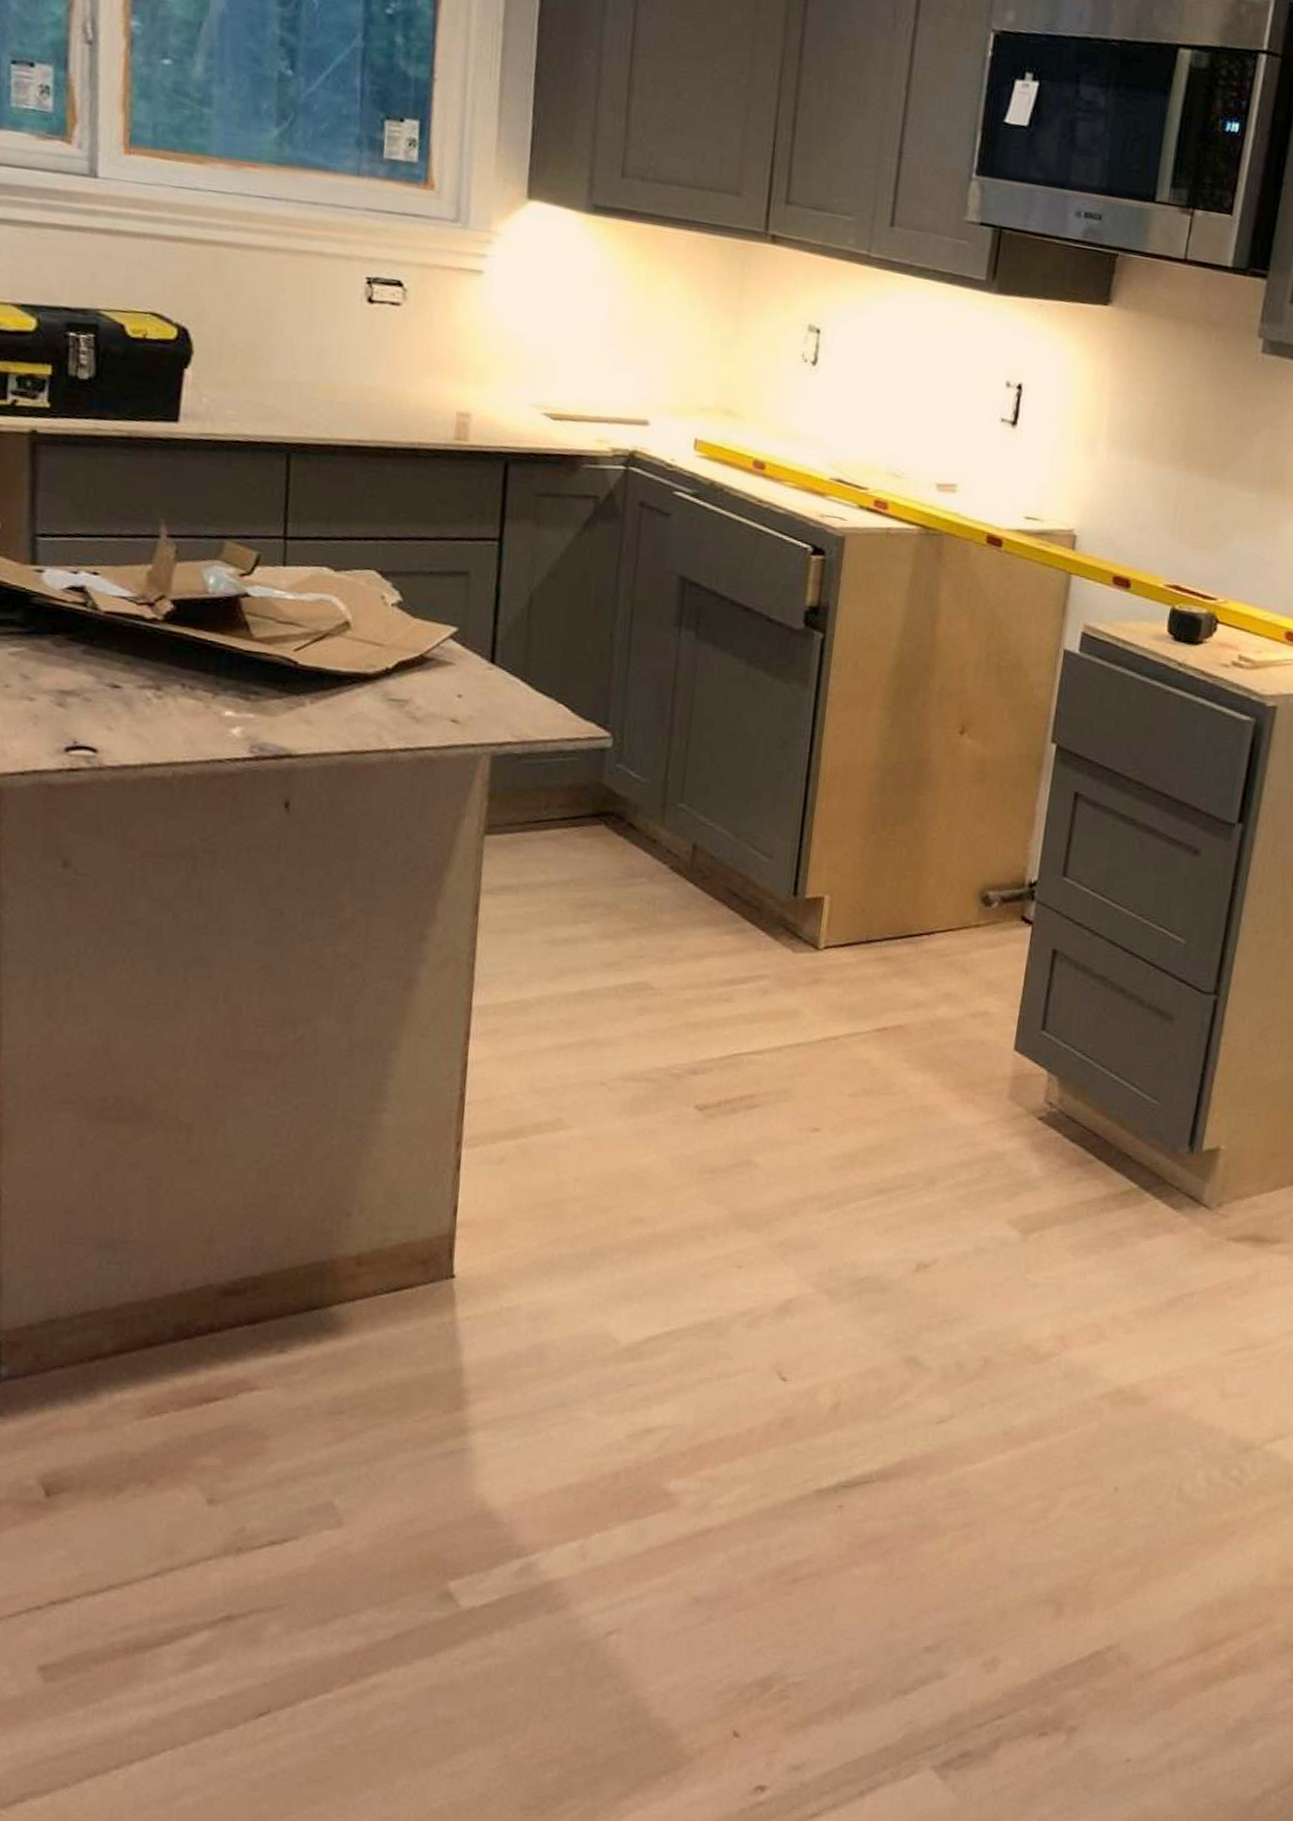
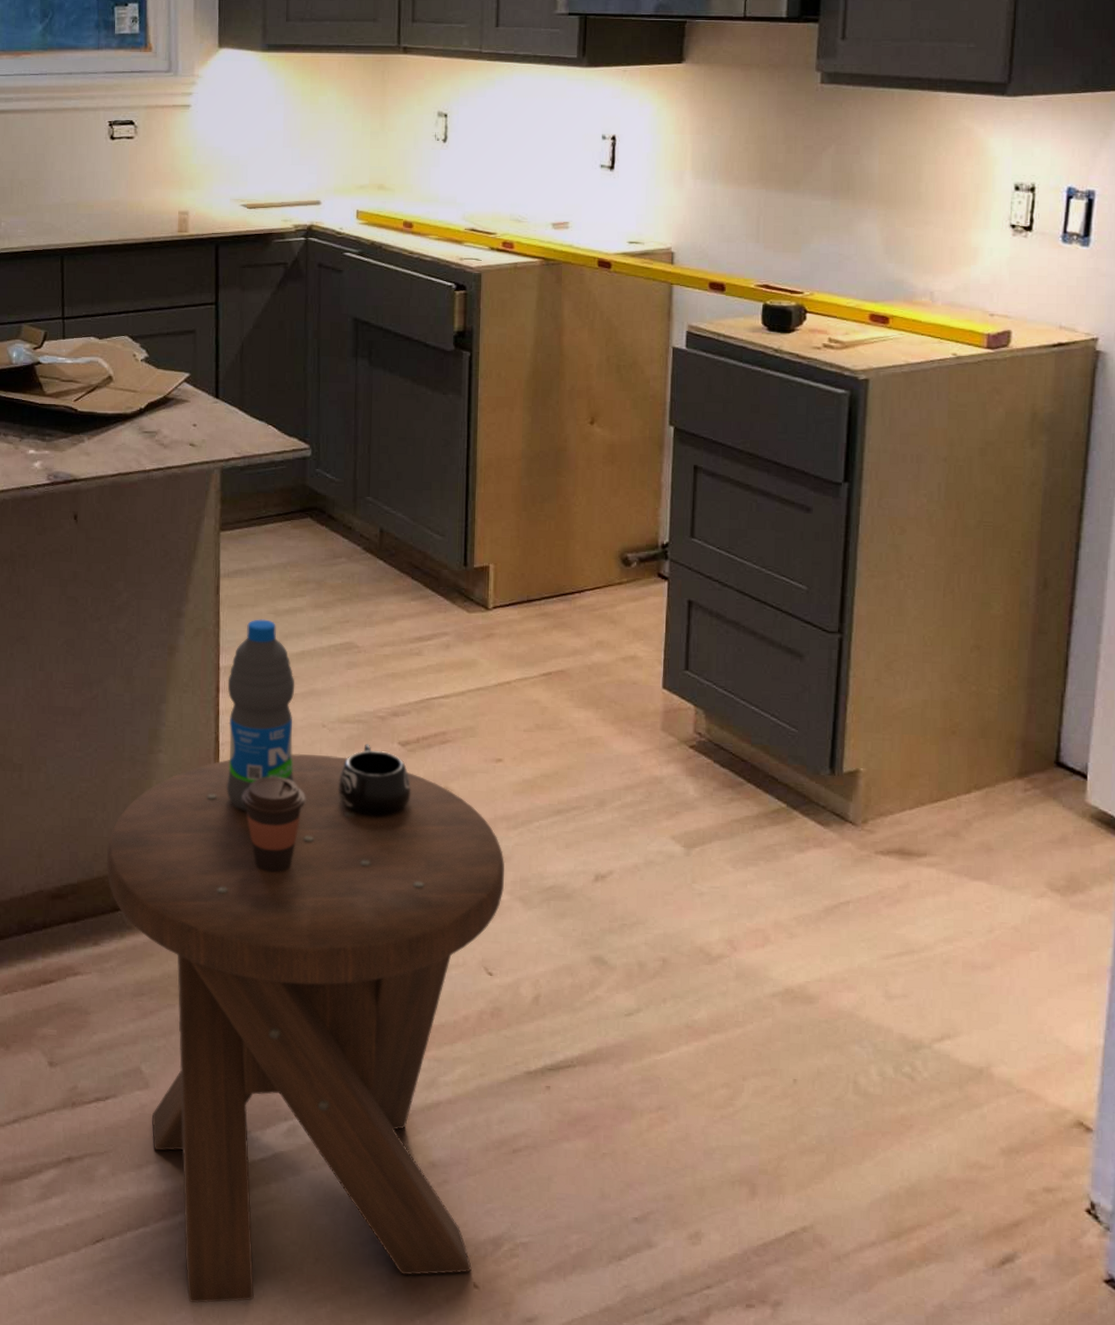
music stool: none [302,1116,812,1780] -> present [107,753,505,1304]
water bottle: none [471,948,570,1187] -> present [227,619,295,812]
coffee cup: none [489,1144,574,1262] -> present [242,776,306,873]
mug: none [614,1107,706,1196] -> present [338,744,411,817]

